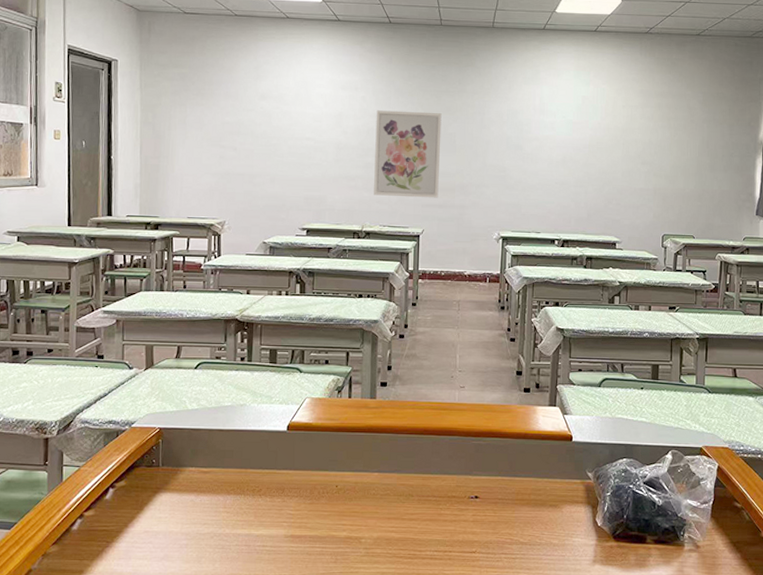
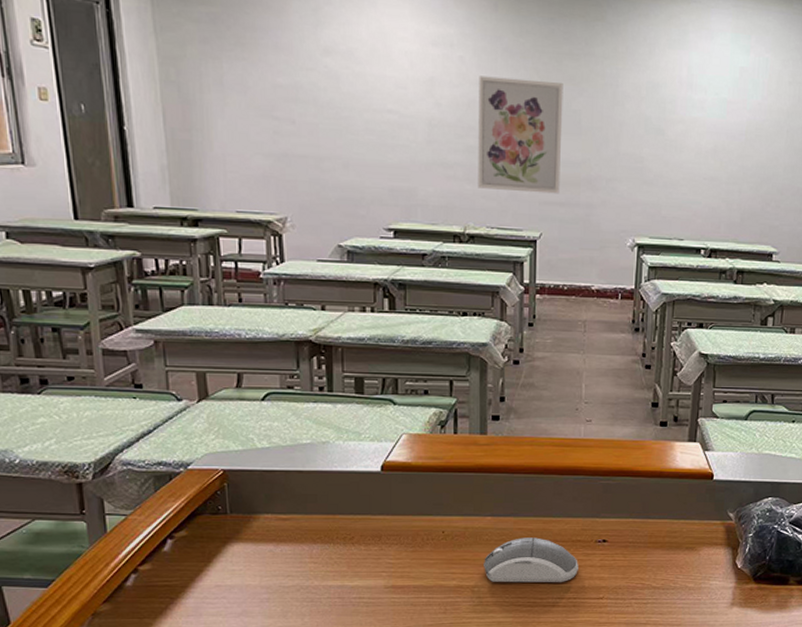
computer mouse: none [370,493,453,536] -> present [484,537,578,583]

